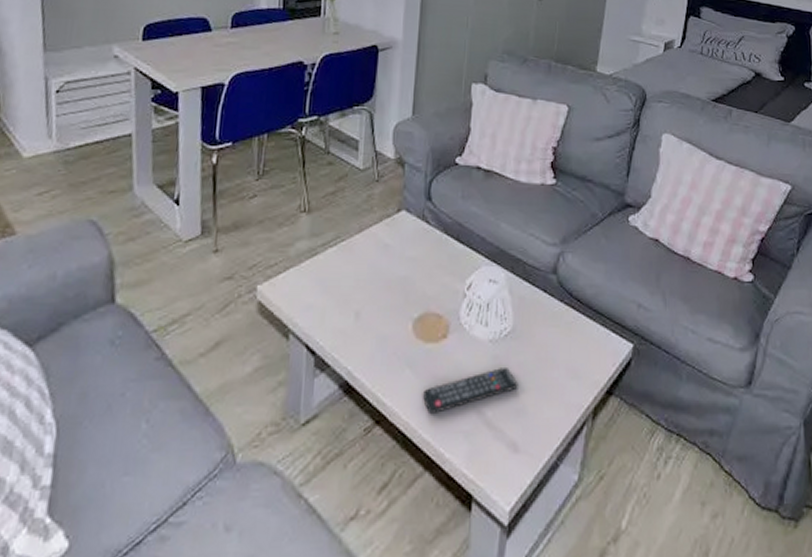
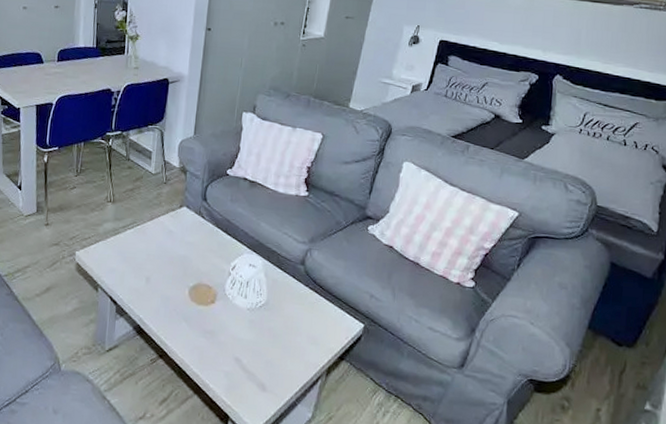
remote control: present [422,368,520,415] -> none [194,329,270,356]

